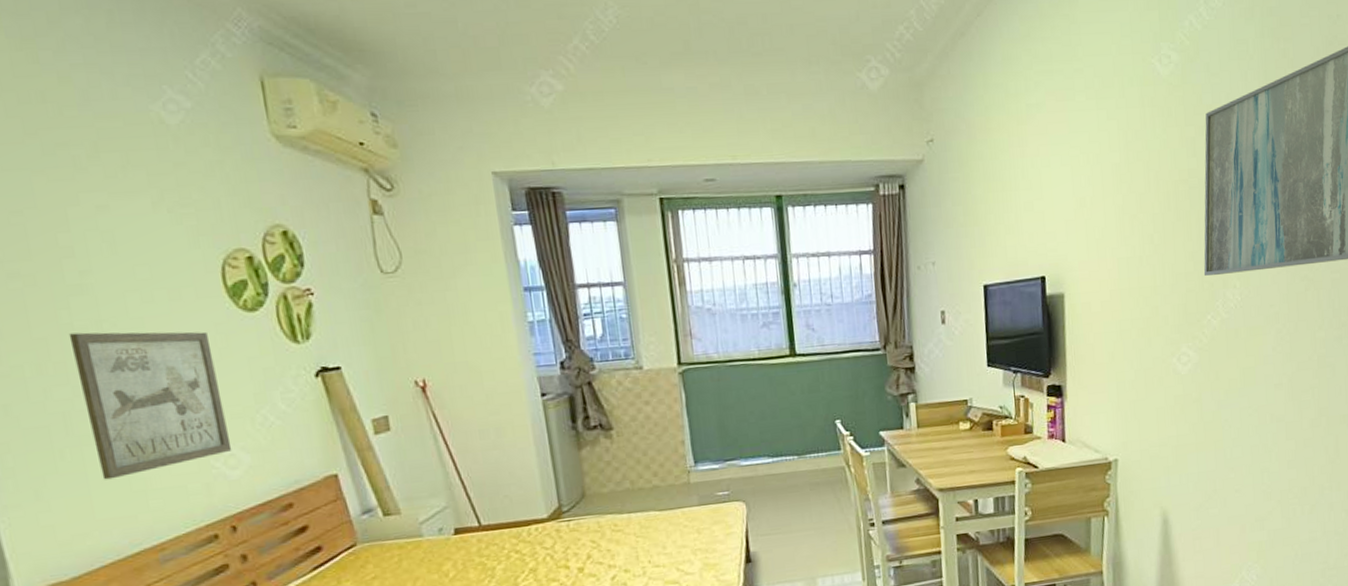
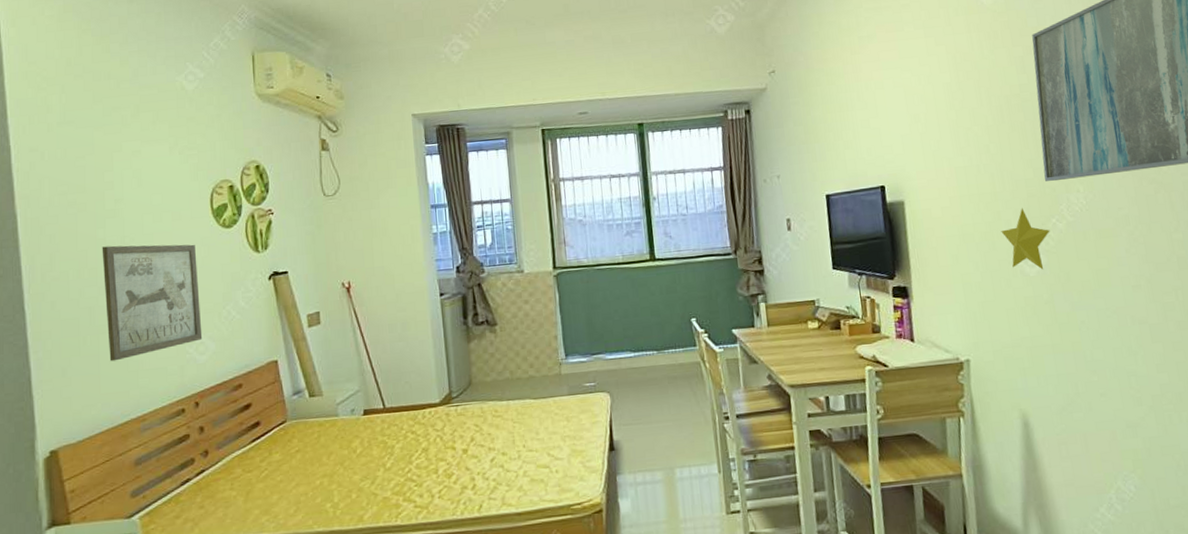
decorative star: none [1158,303,1205,368] -> present [1001,208,1050,270]

